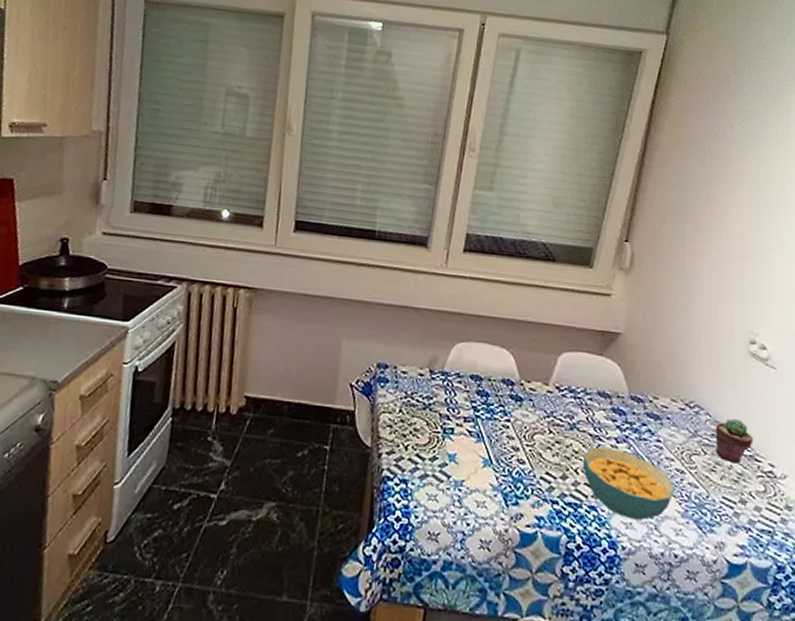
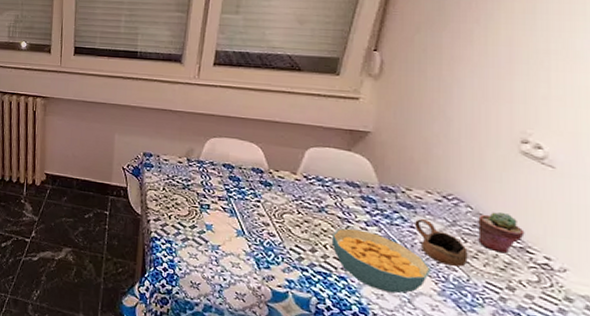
cup: none [661,430,707,482] -> present [415,218,468,267]

